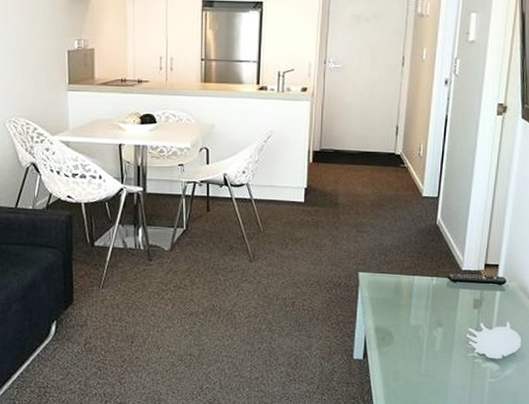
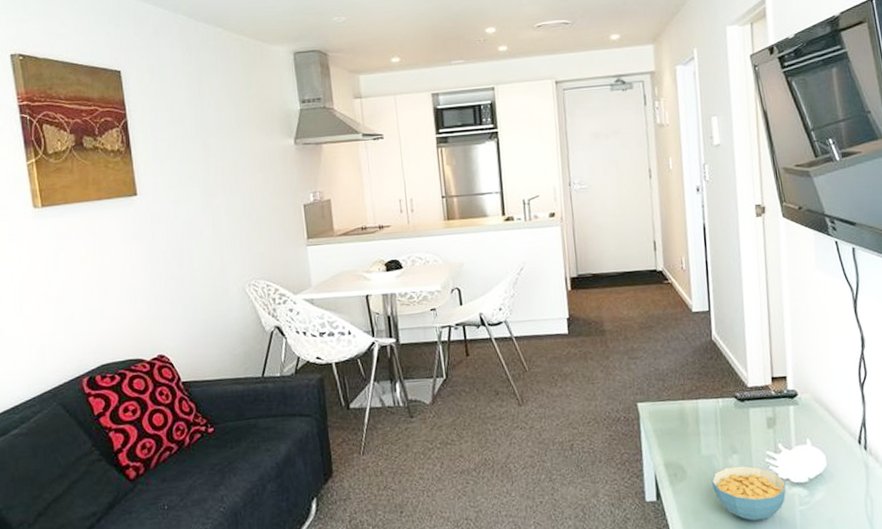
cereal bowl: none [414,338,482,386] -> present [711,465,787,521]

